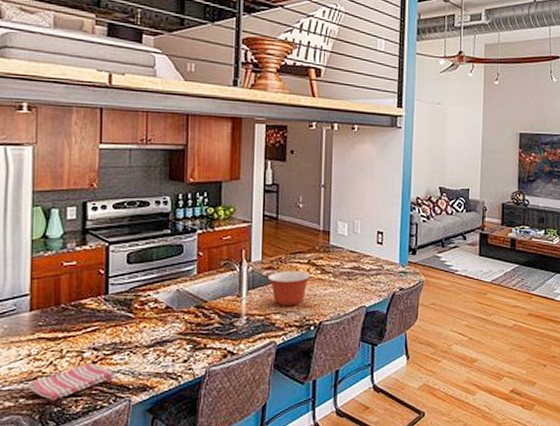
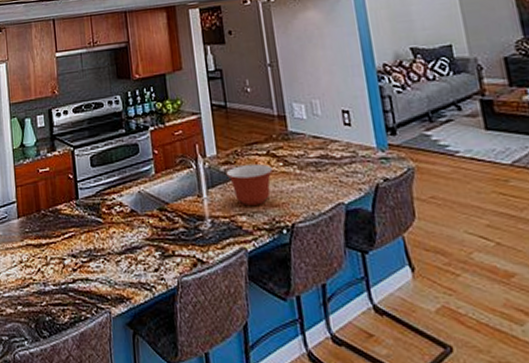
dish towel: present [28,363,116,401] -> none [23,270,94,310]

